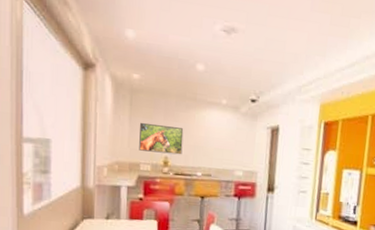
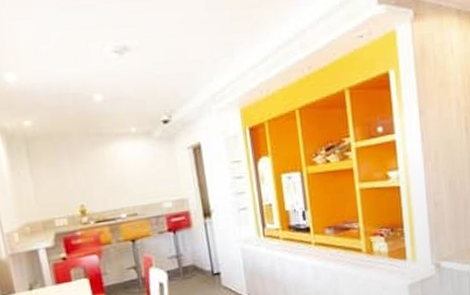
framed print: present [139,122,184,155] -> none [43,169,99,205]

